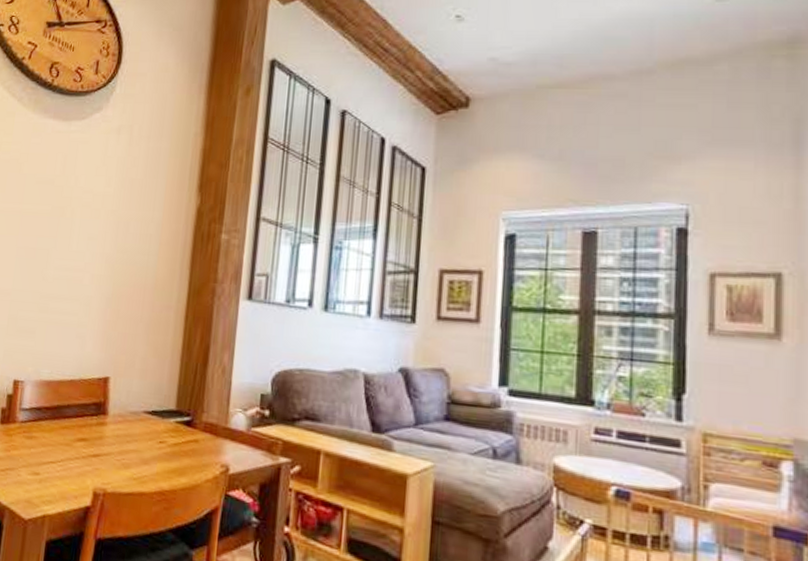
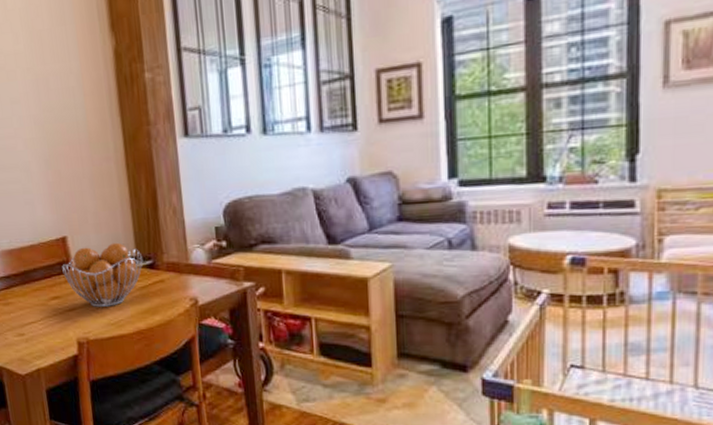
fruit basket: none [96,391,182,459] -> present [62,242,143,307]

